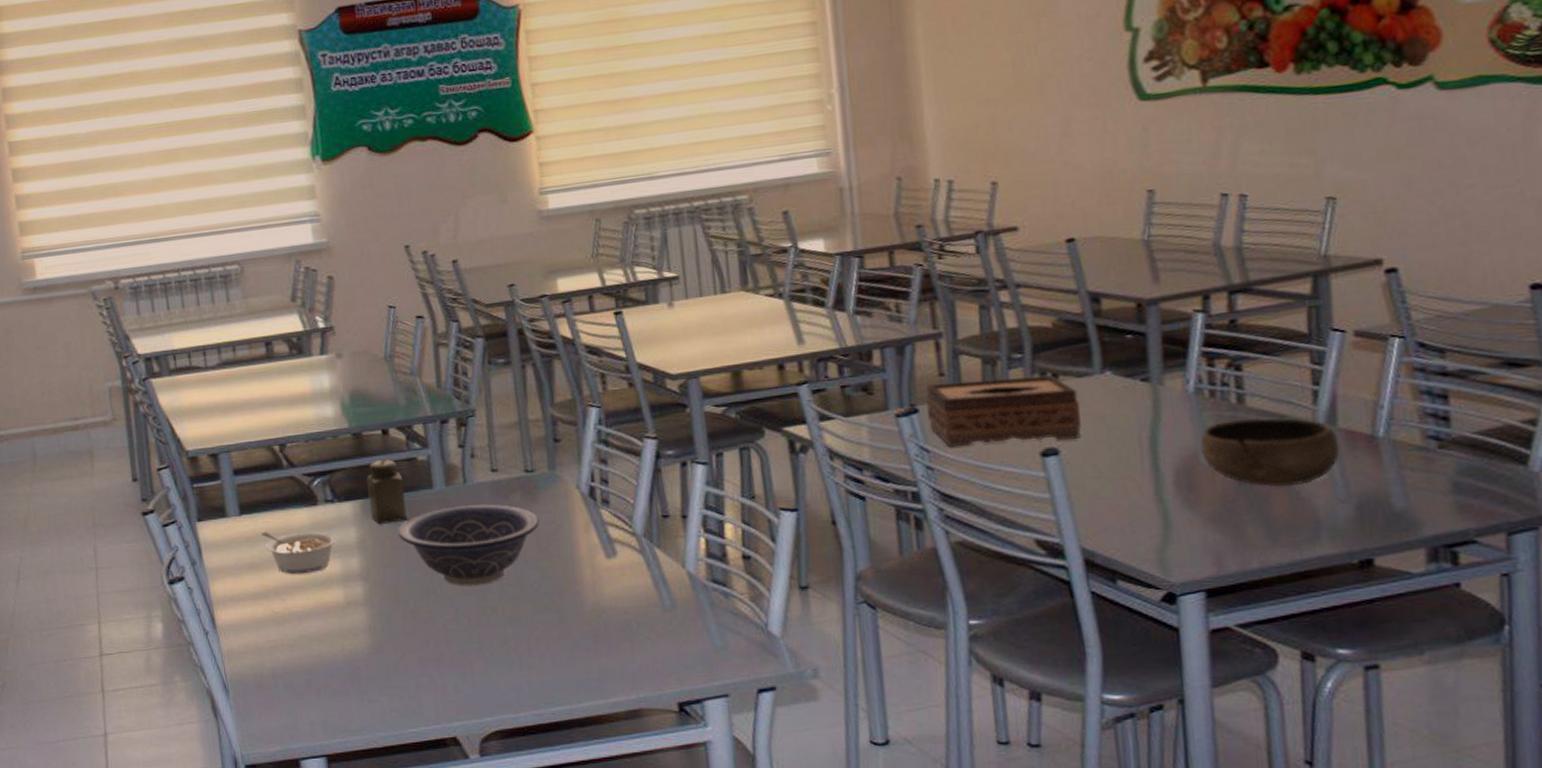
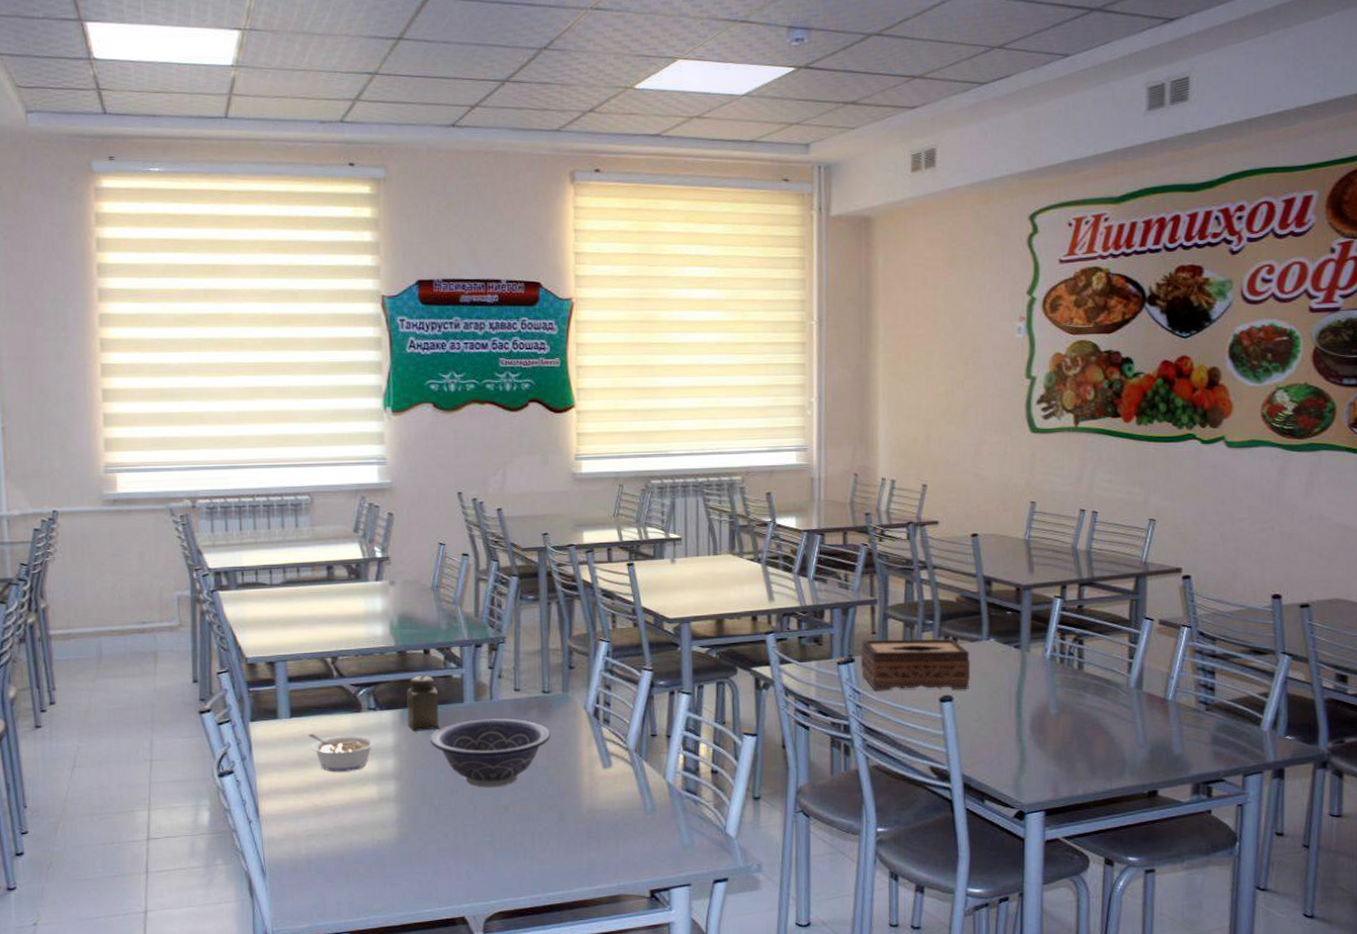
bowl: present [1200,418,1340,487] -> none [1050,681,1143,734]

